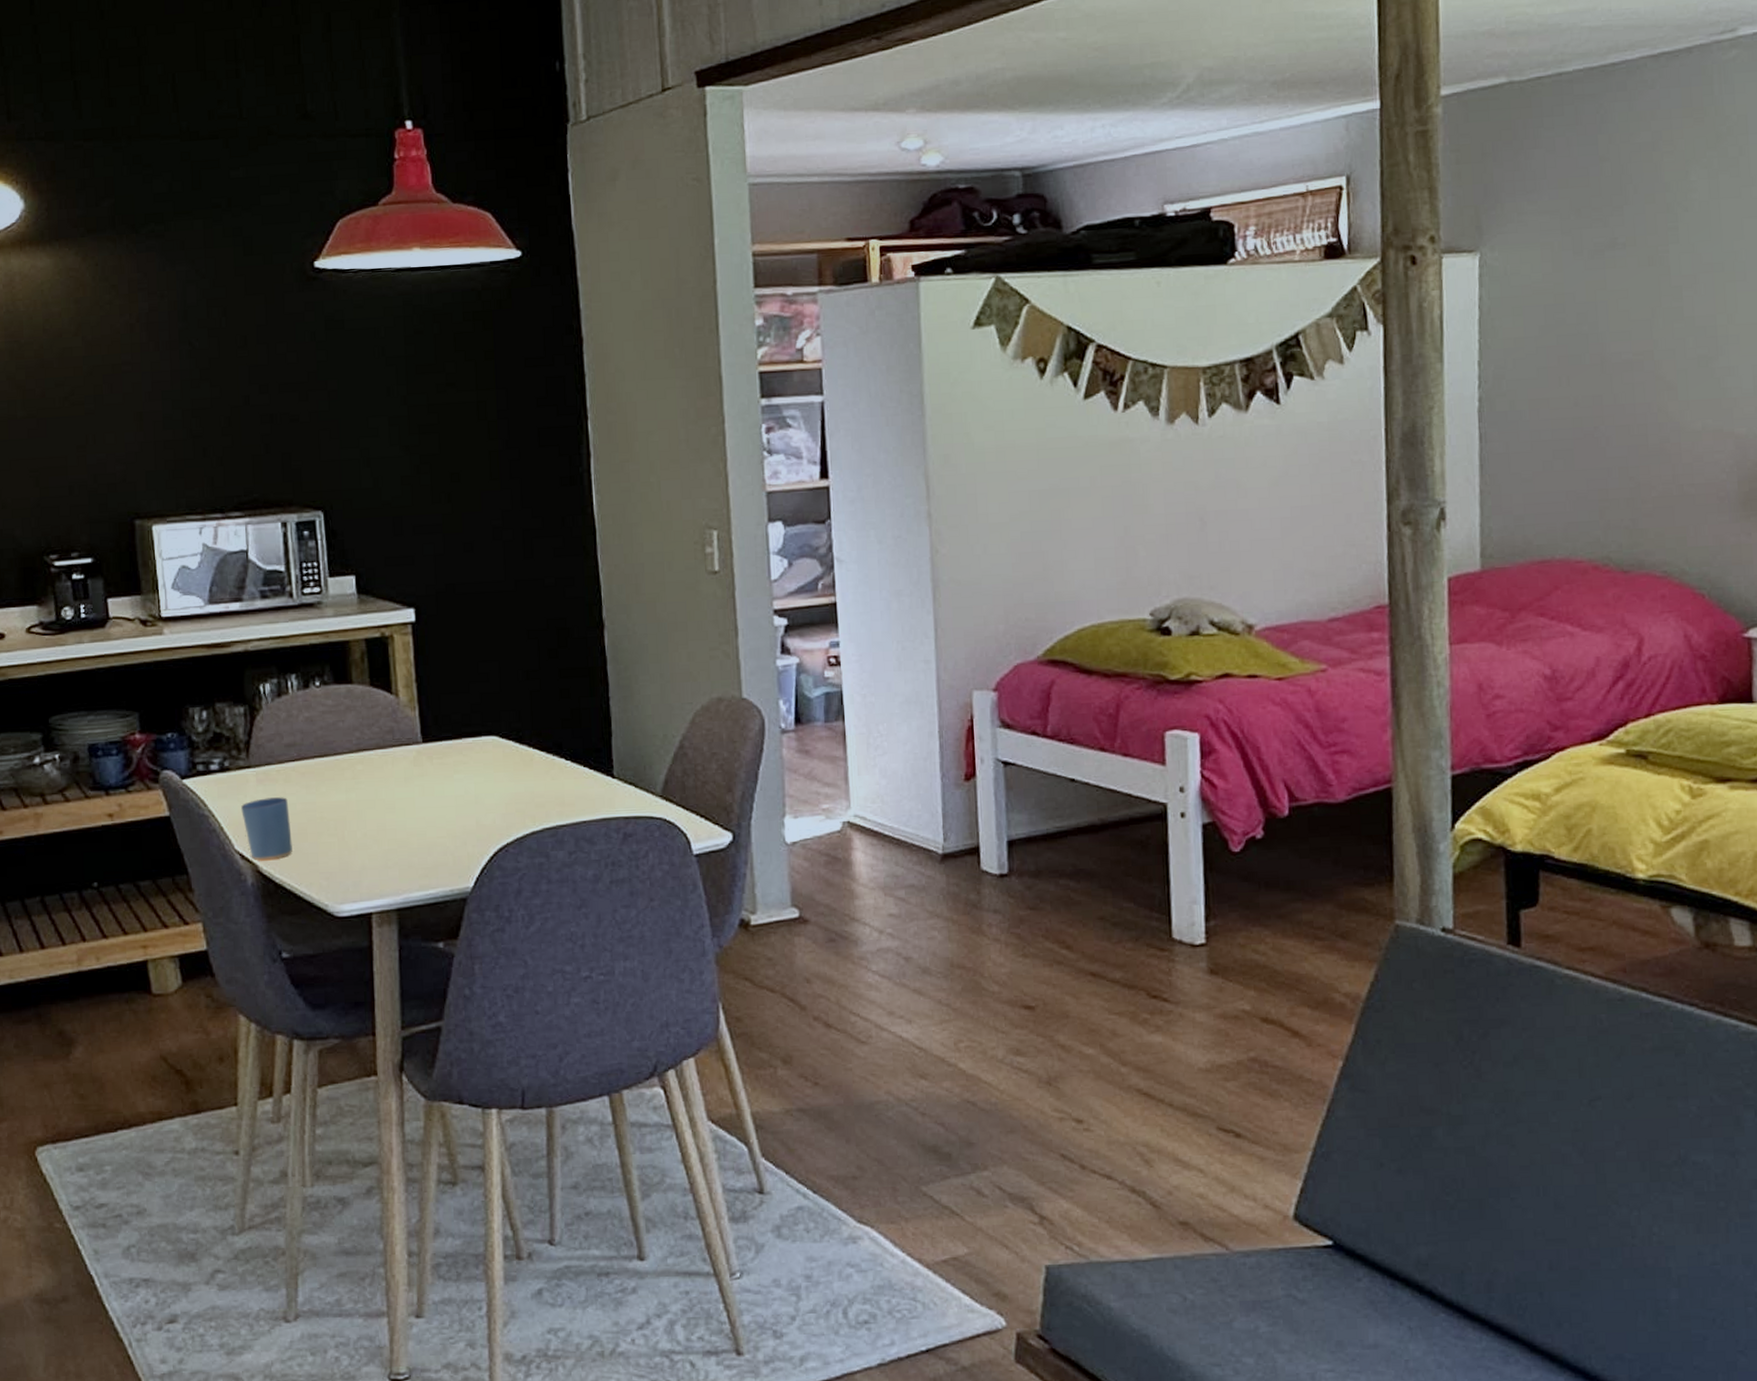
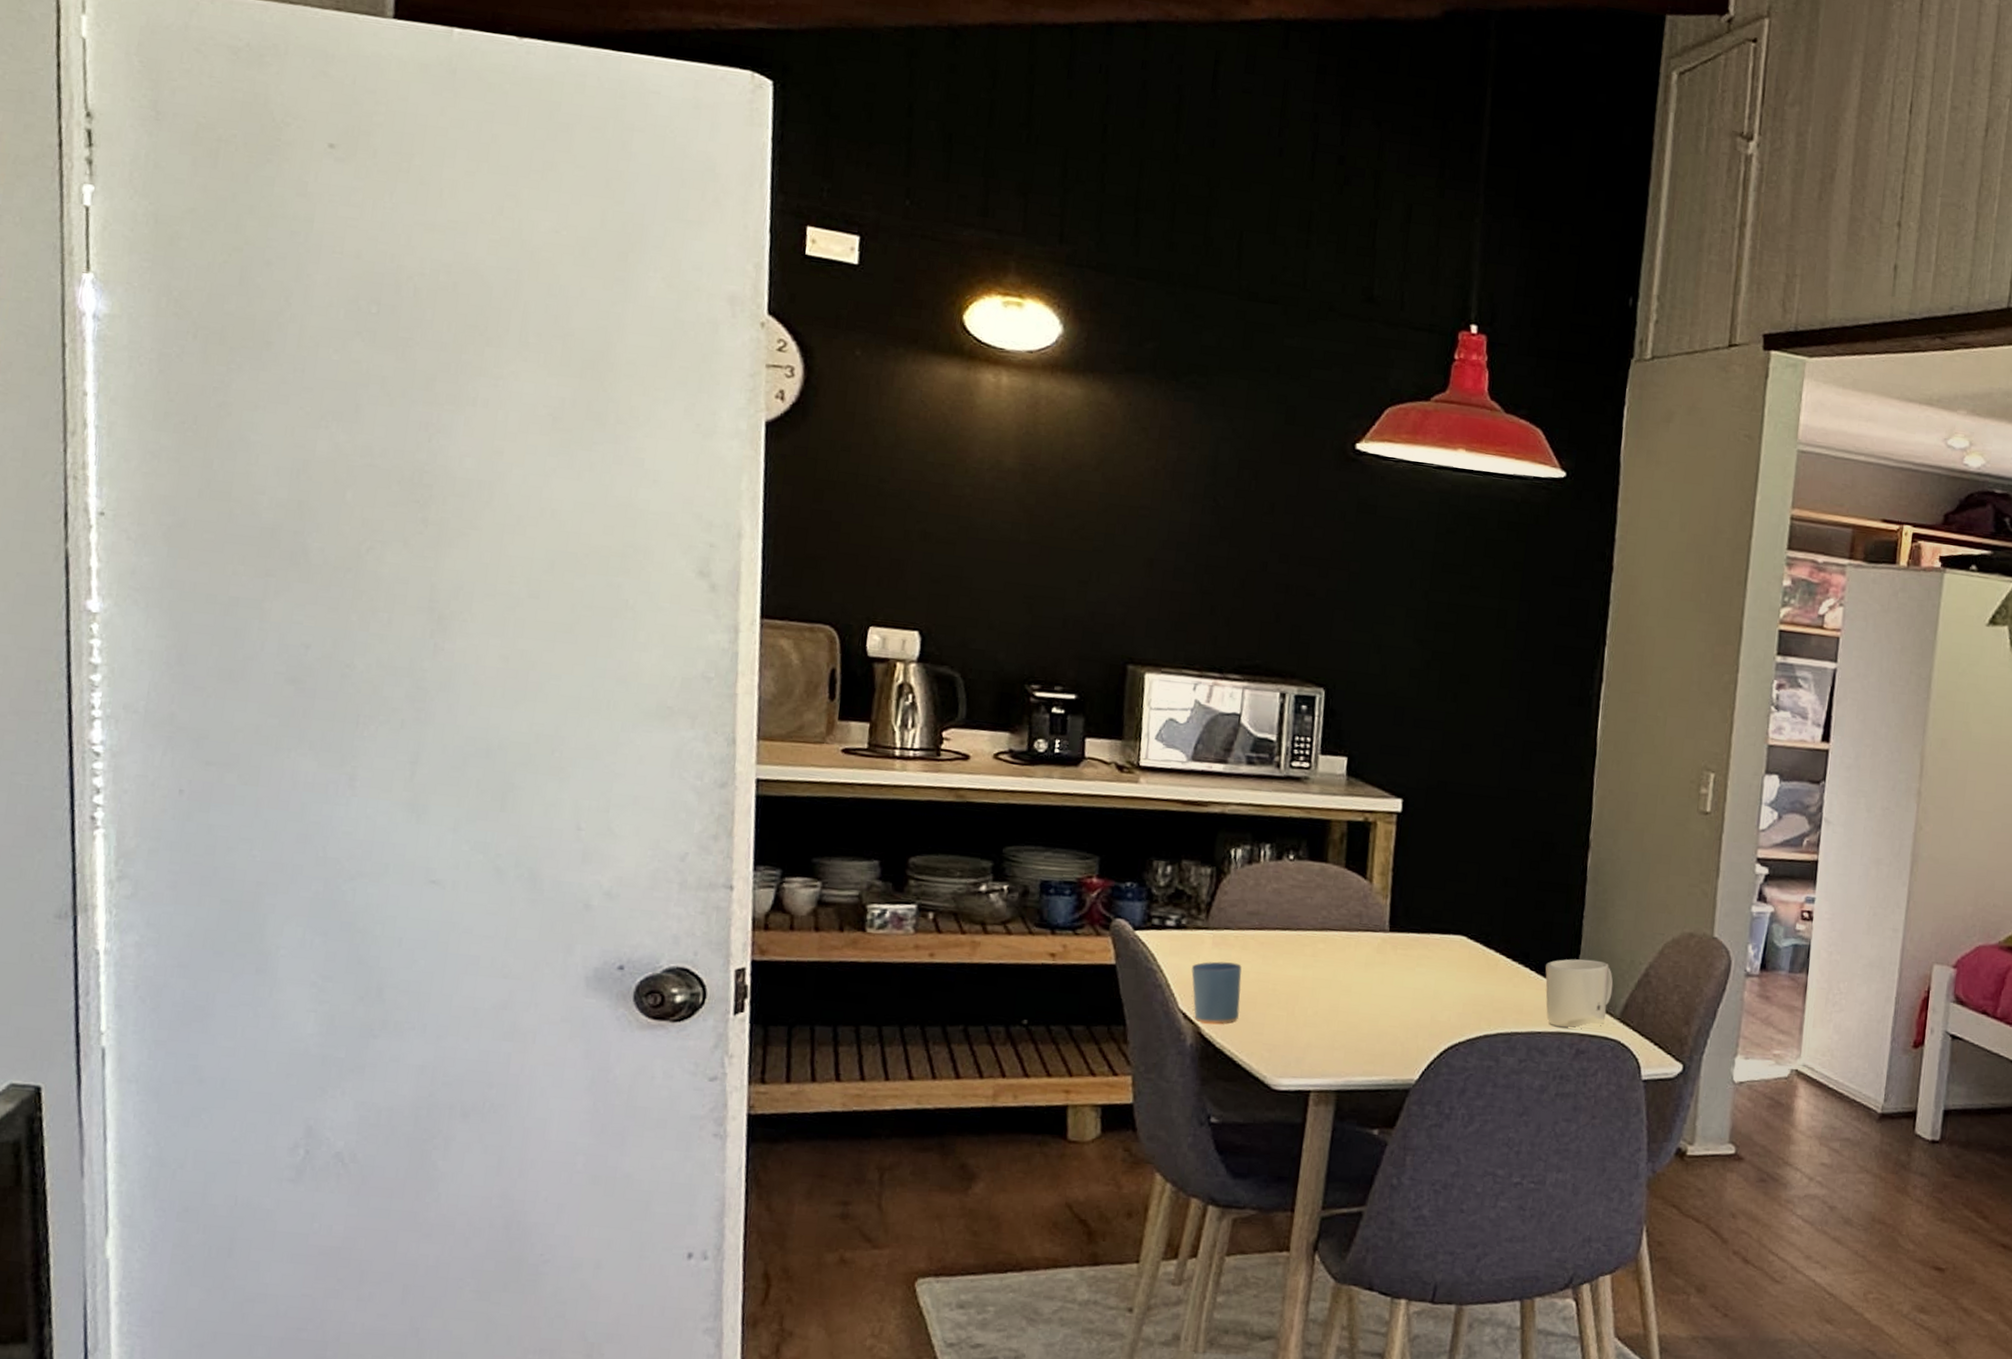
mug: none [580,740,650,815] -> present [1545,959,1614,1030]

